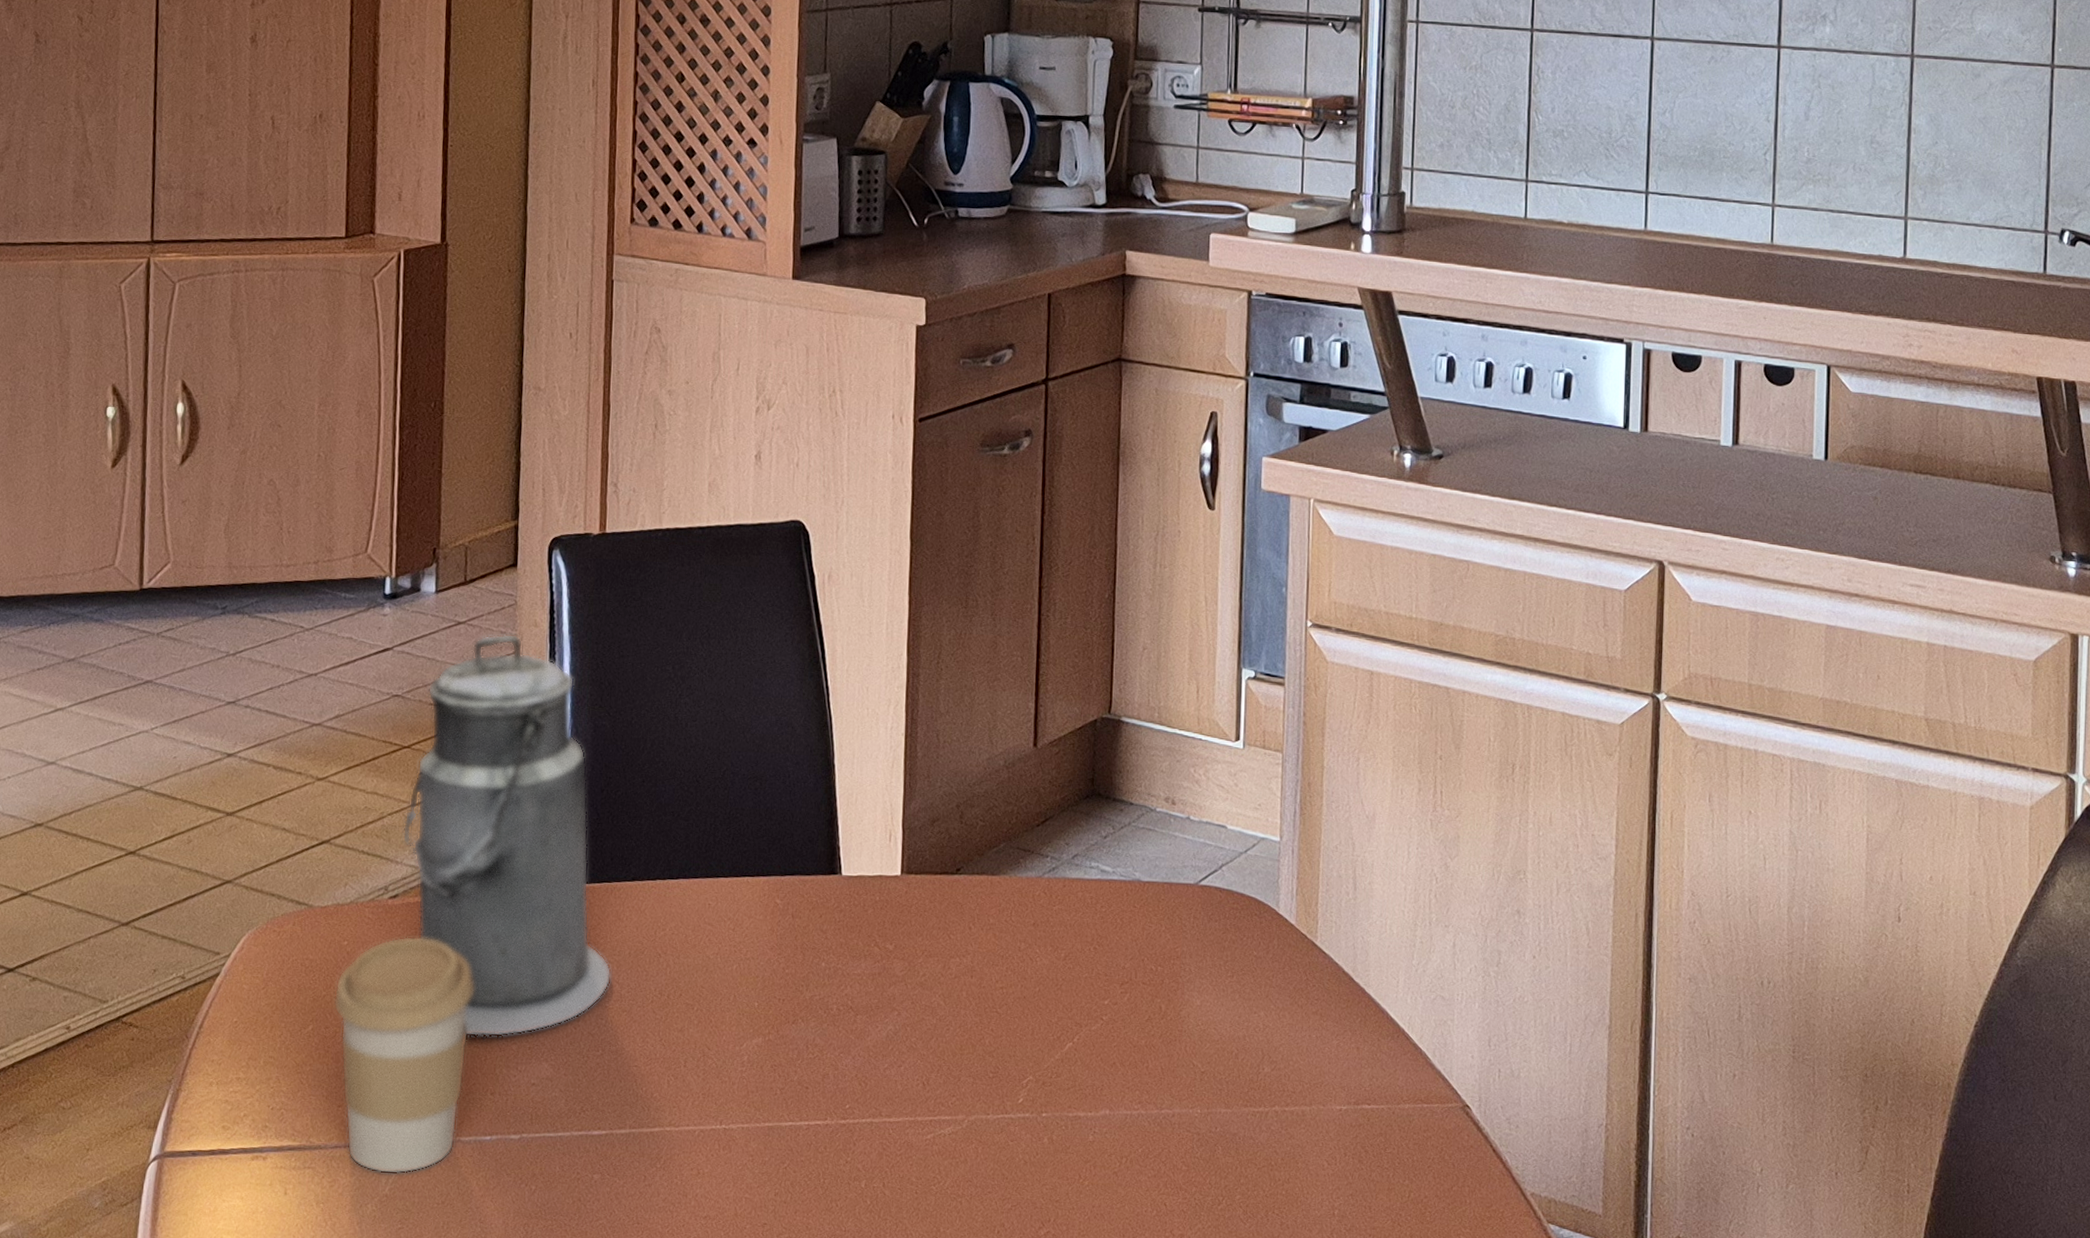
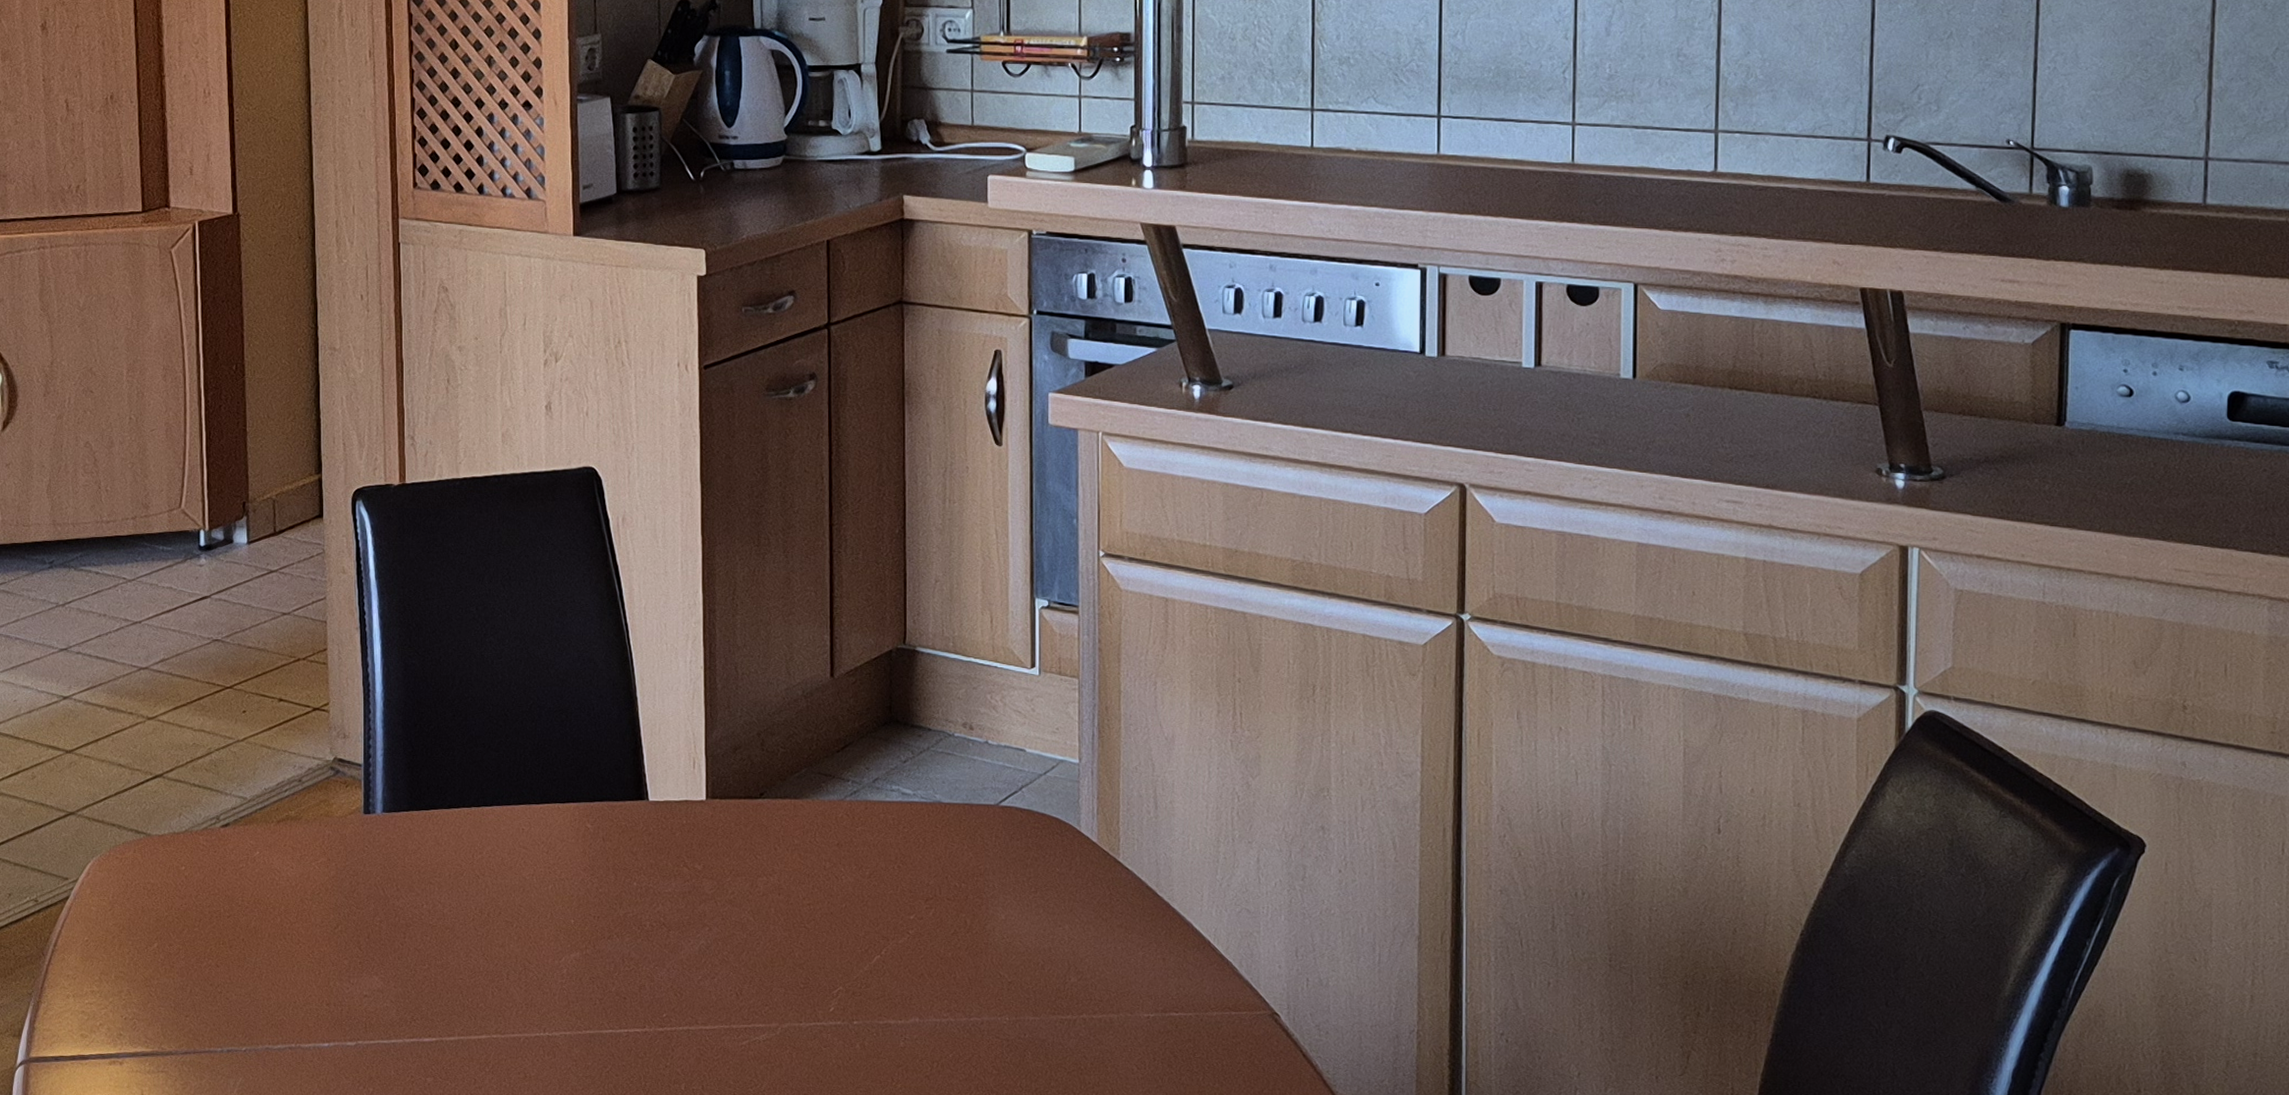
coffee cup: present [333,935,474,1175] -> none [175,860,305,1078]
canister: present [402,633,612,1041] -> none [230,580,433,956]

